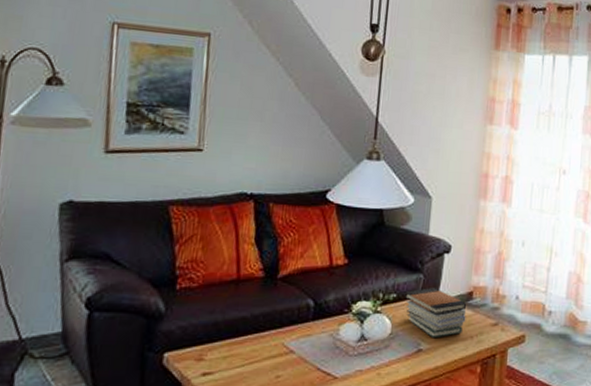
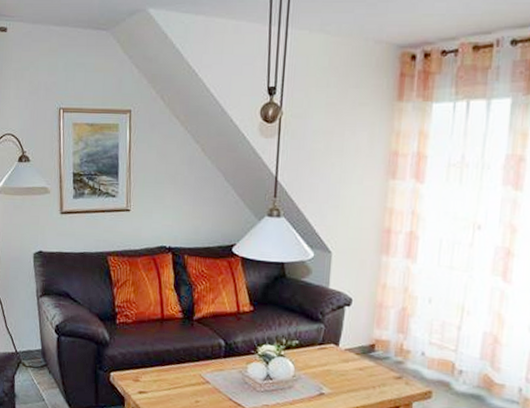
book stack: present [404,288,467,339] -> none [306,337,369,385]

